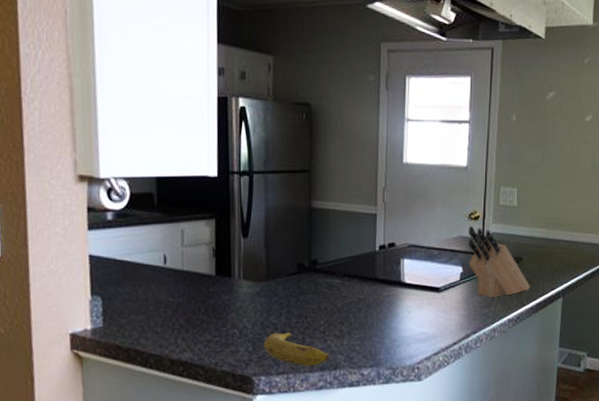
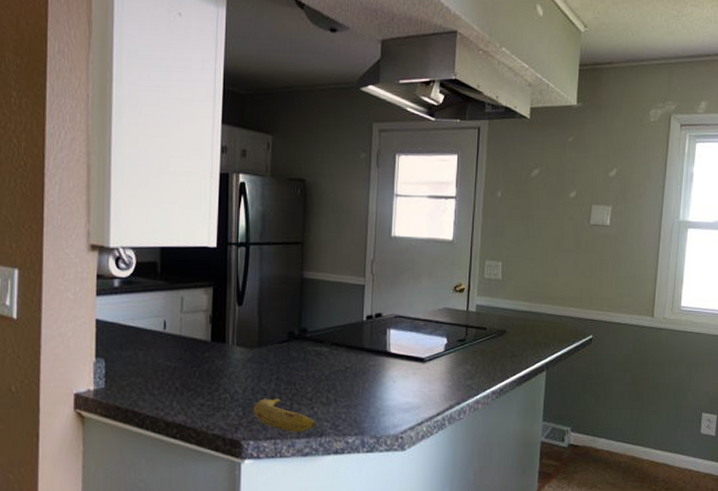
knife block: present [468,226,530,298] -> none [453,298,514,369]

